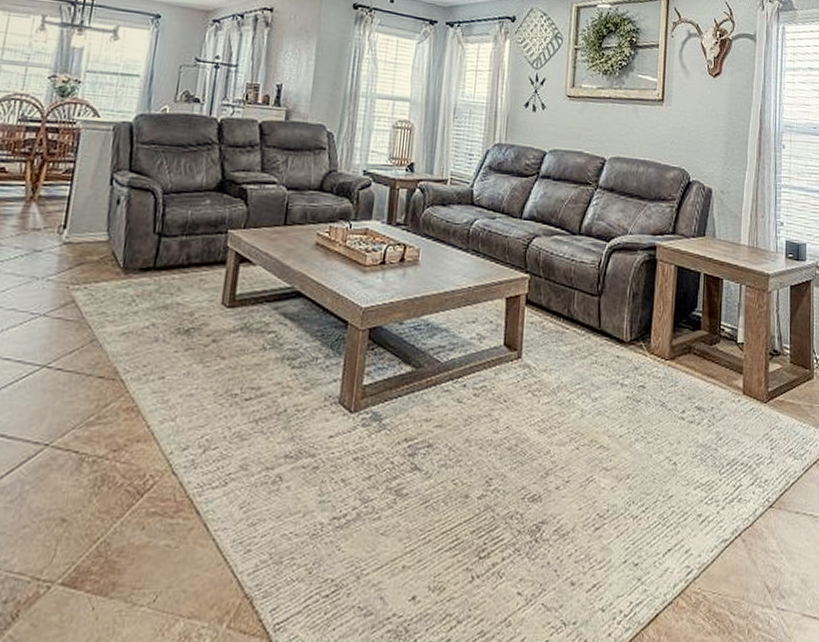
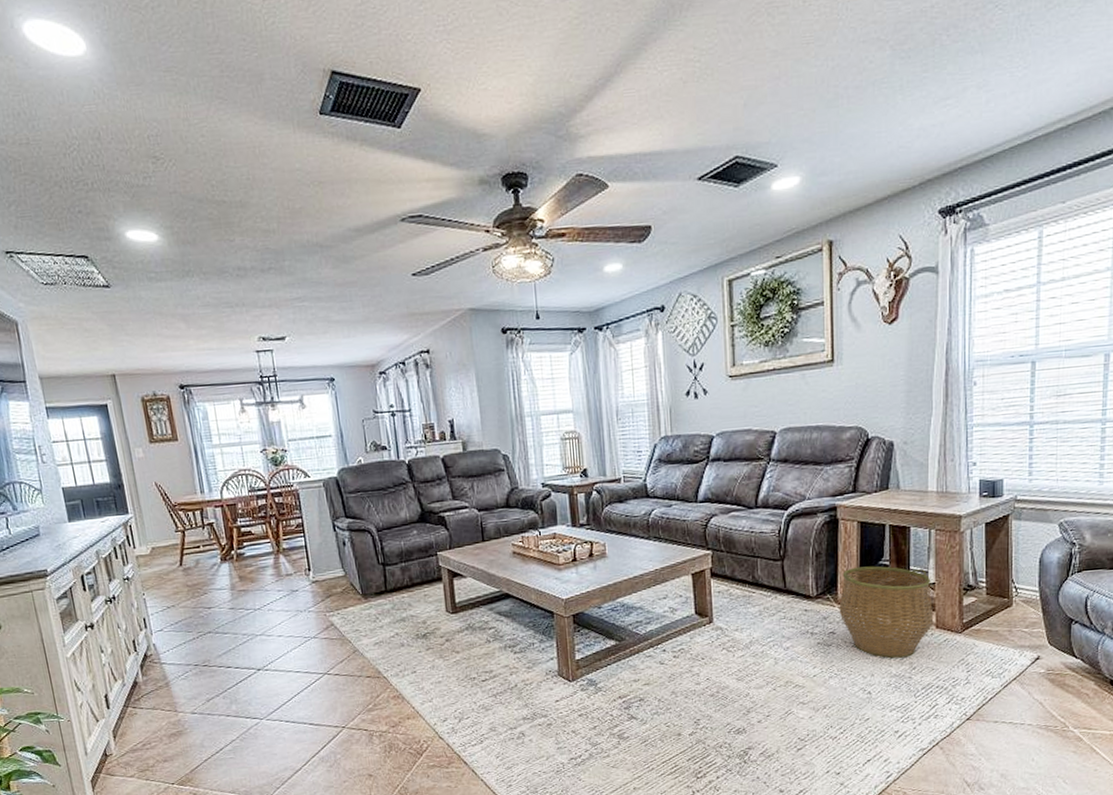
basket: none [650,315,742,425] -> present [839,566,934,658]

